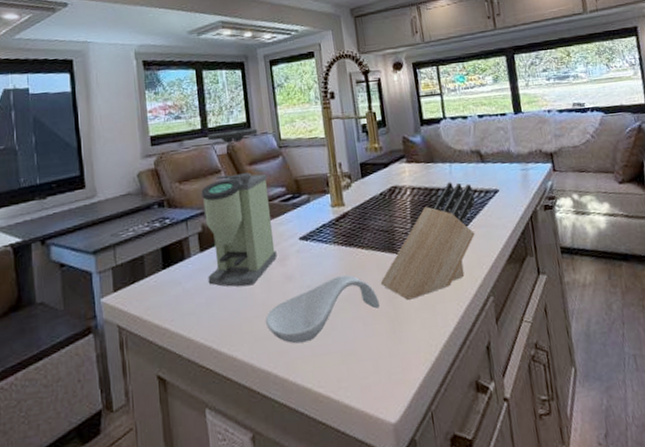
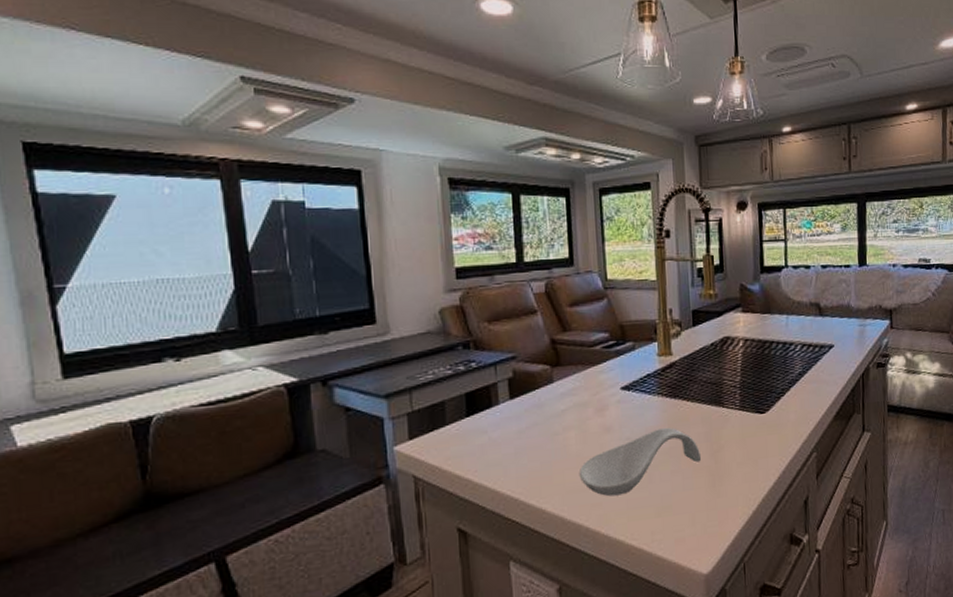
coffee grinder: present [201,128,277,287] -> none [513,265,596,437]
knife block: present [380,182,476,300] -> none [703,335,809,454]

